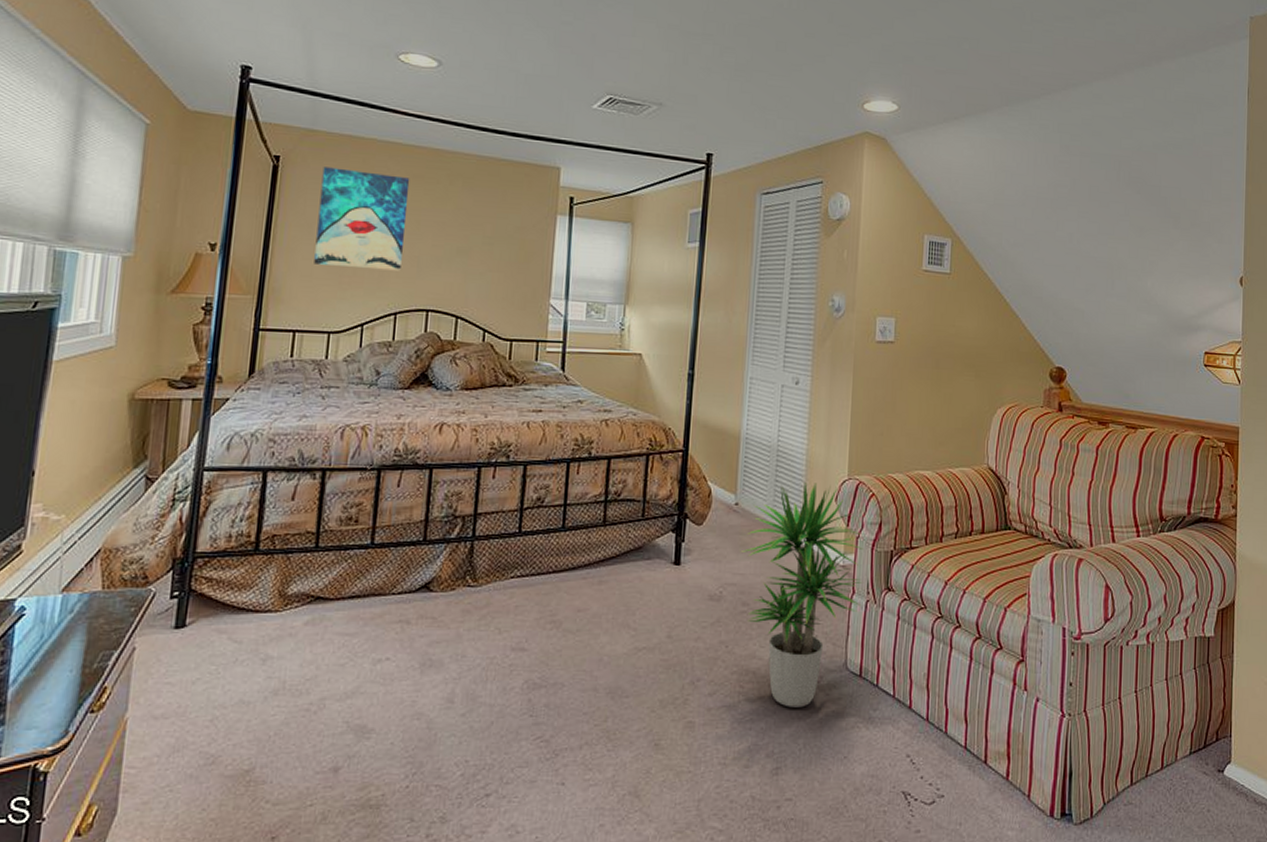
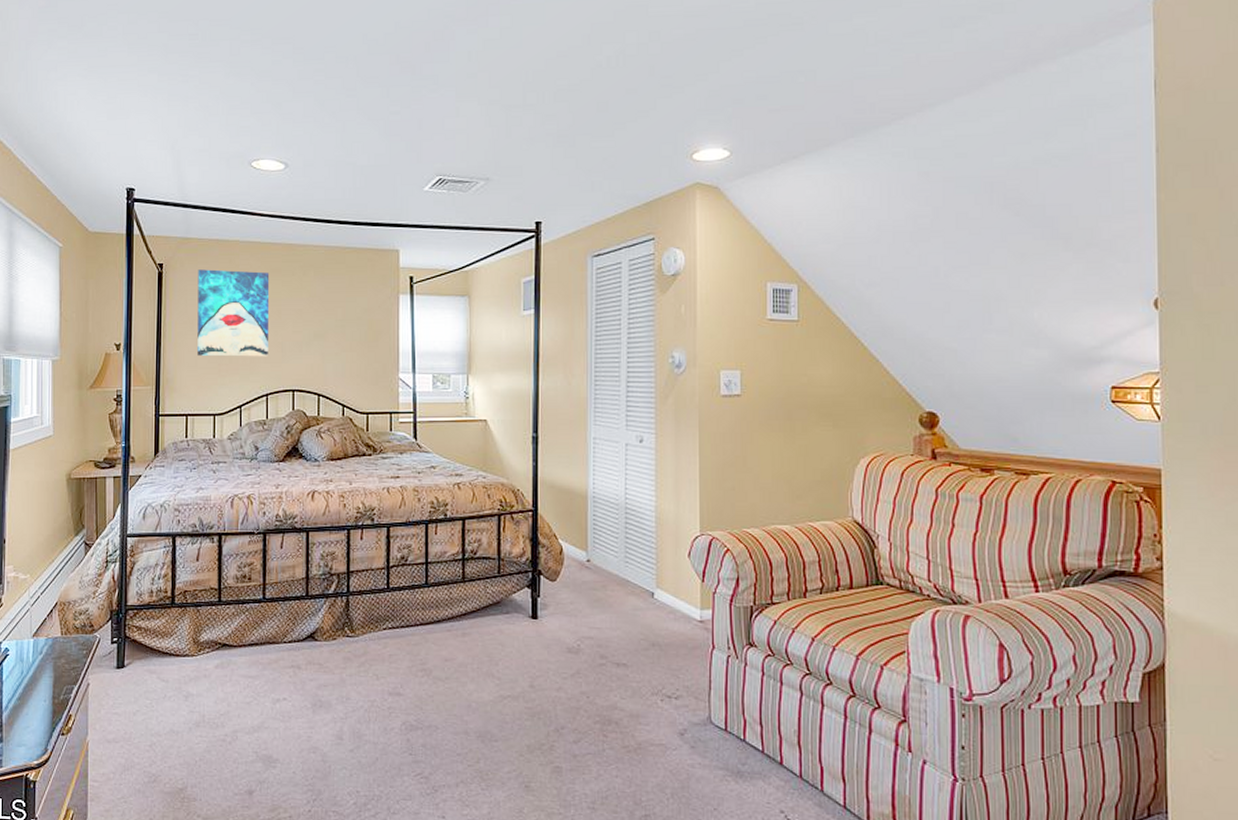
potted plant: present [742,482,863,708] -> none [596,539,723,759]

